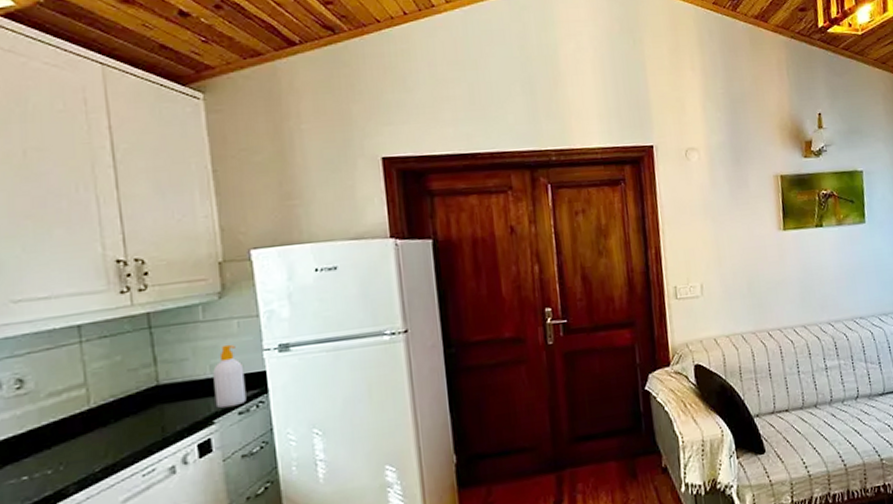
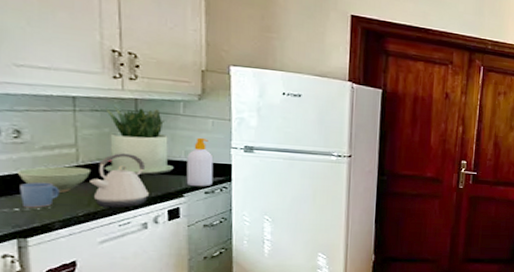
bowl: none [24,410,104,447] -> present [18,166,90,193]
mug: none [26,436,72,474] -> present [20,182,60,208]
kettle: none [104,381,173,456] -> present [90,153,149,209]
planter: none [115,319,199,411] -> present [104,106,174,175]

